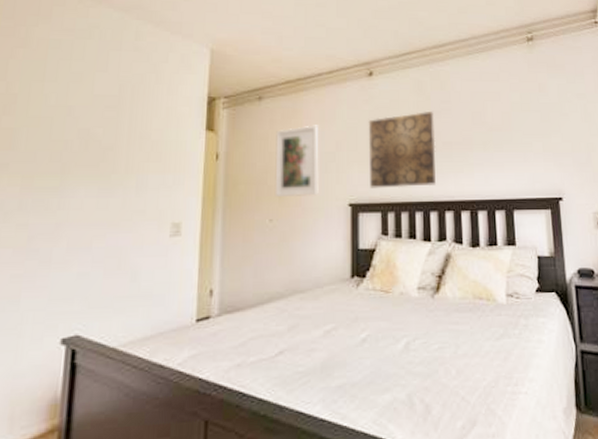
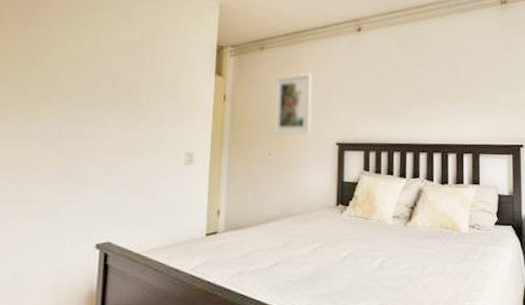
wall art: present [368,111,436,188] -> none [355,64,414,131]

